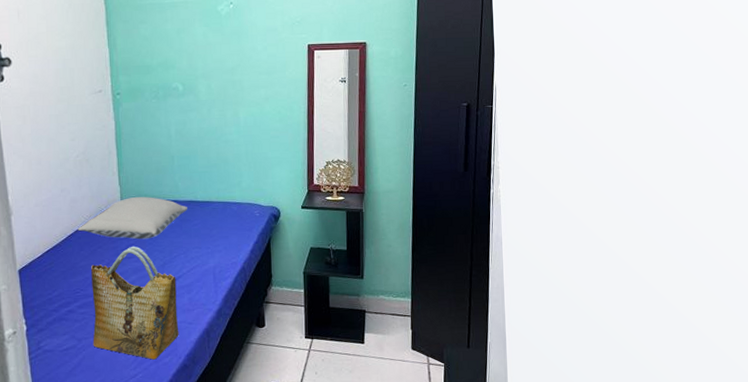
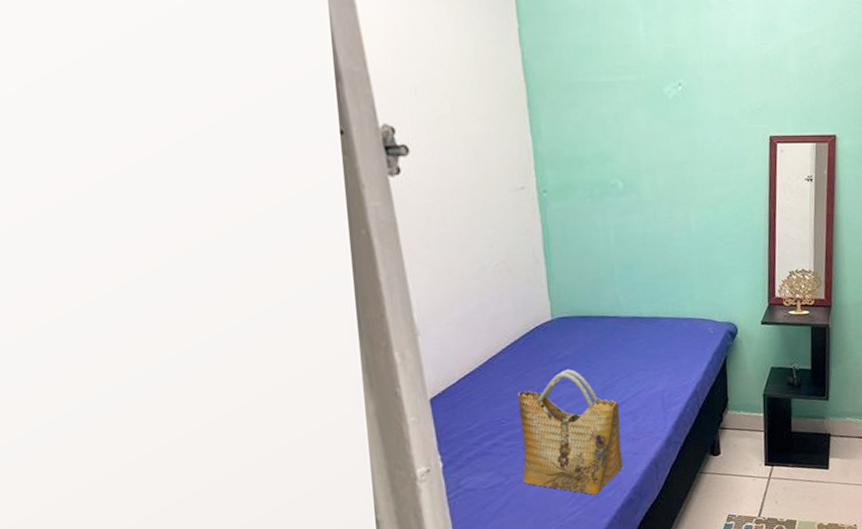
pillow: present [77,197,187,240] -> none [500,312,631,362]

